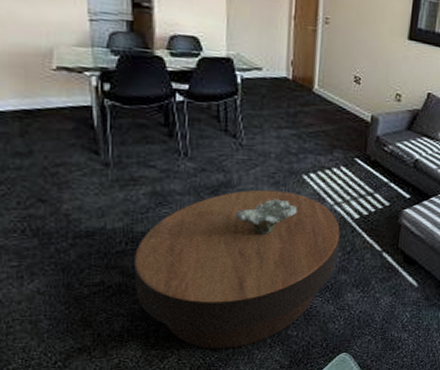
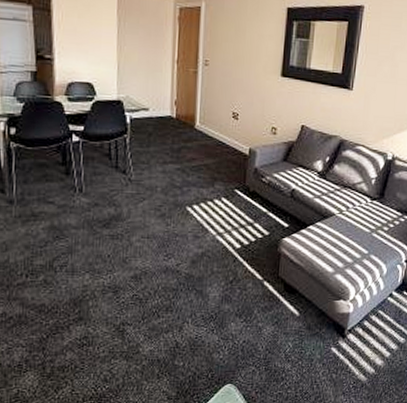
coffee table: present [134,189,340,349] -> none [33,222,223,379]
decorative bowl: present [234,199,298,235] -> none [124,231,182,266]

